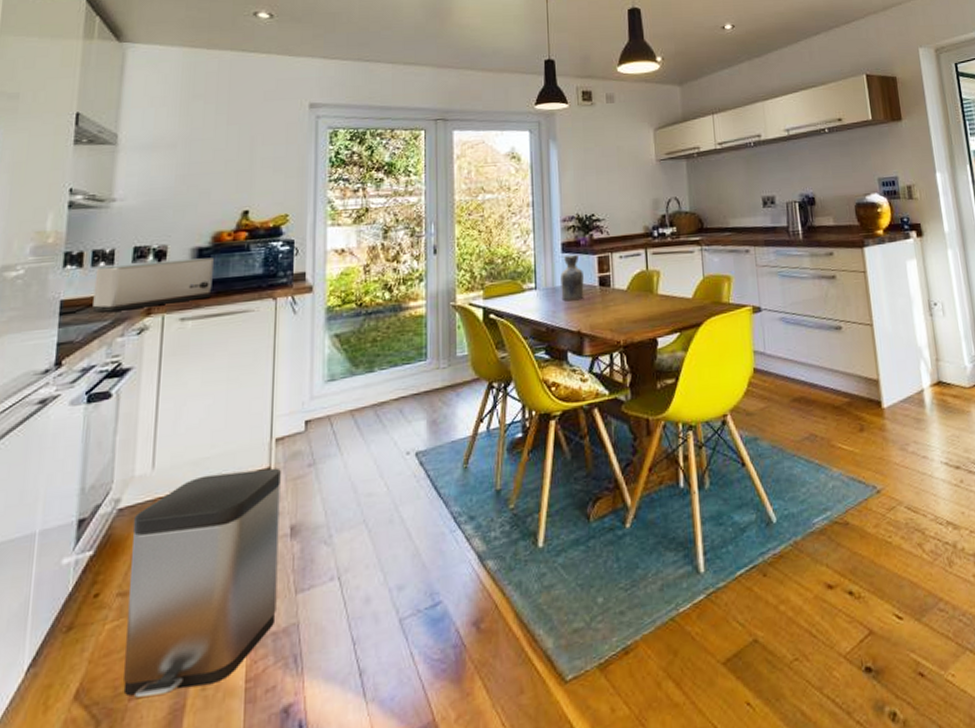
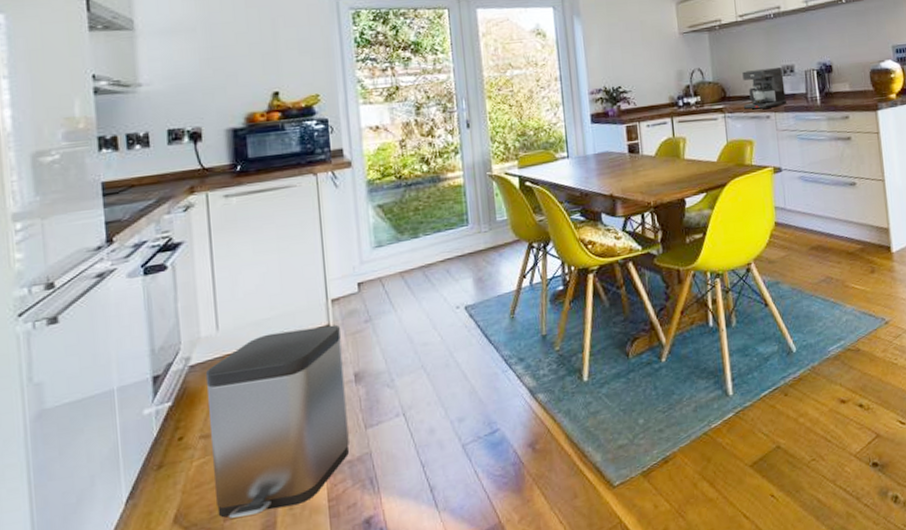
toaster: present [92,257,215,313] -> none [132,137,252,193]
ceramic jug: present [560,254,584,302] -> none [591,124,615,168]
coffee maker: none [720,197,767,243] -> present [742,66,786,110]

